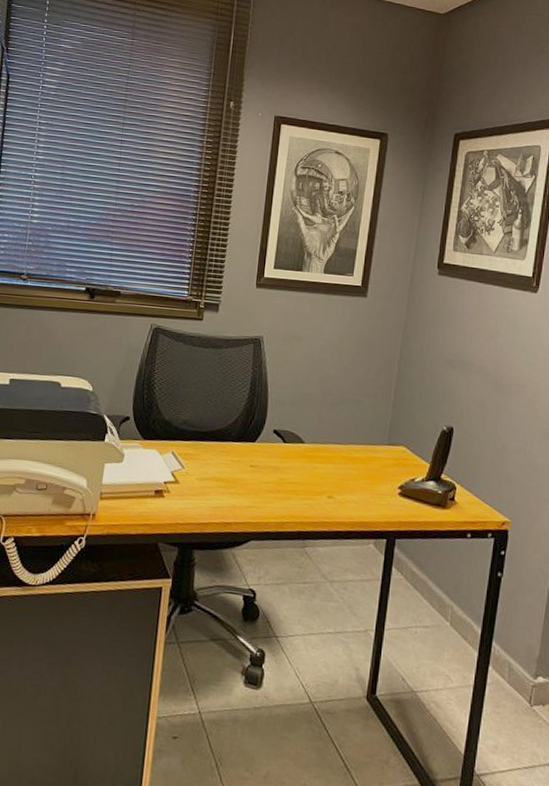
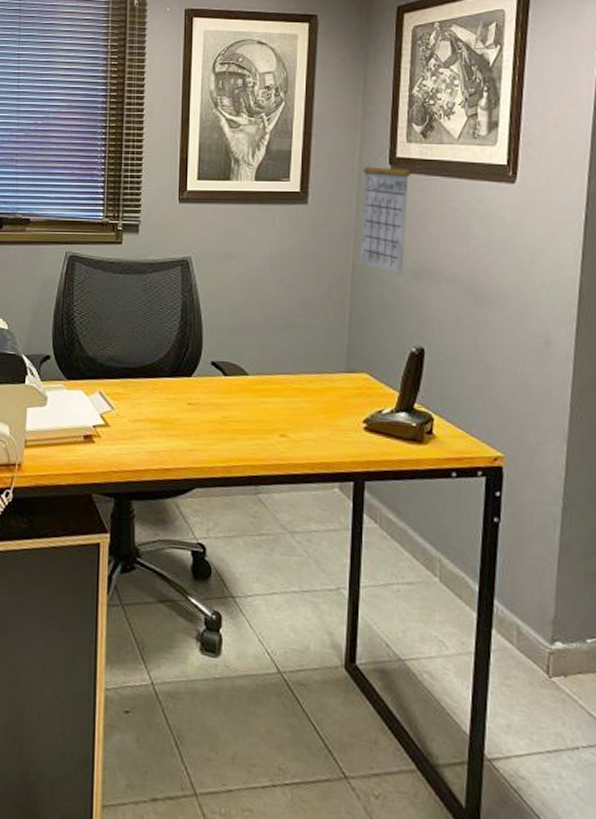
calendar: none [406,252,455,363] -> present [359,145,412,274]

